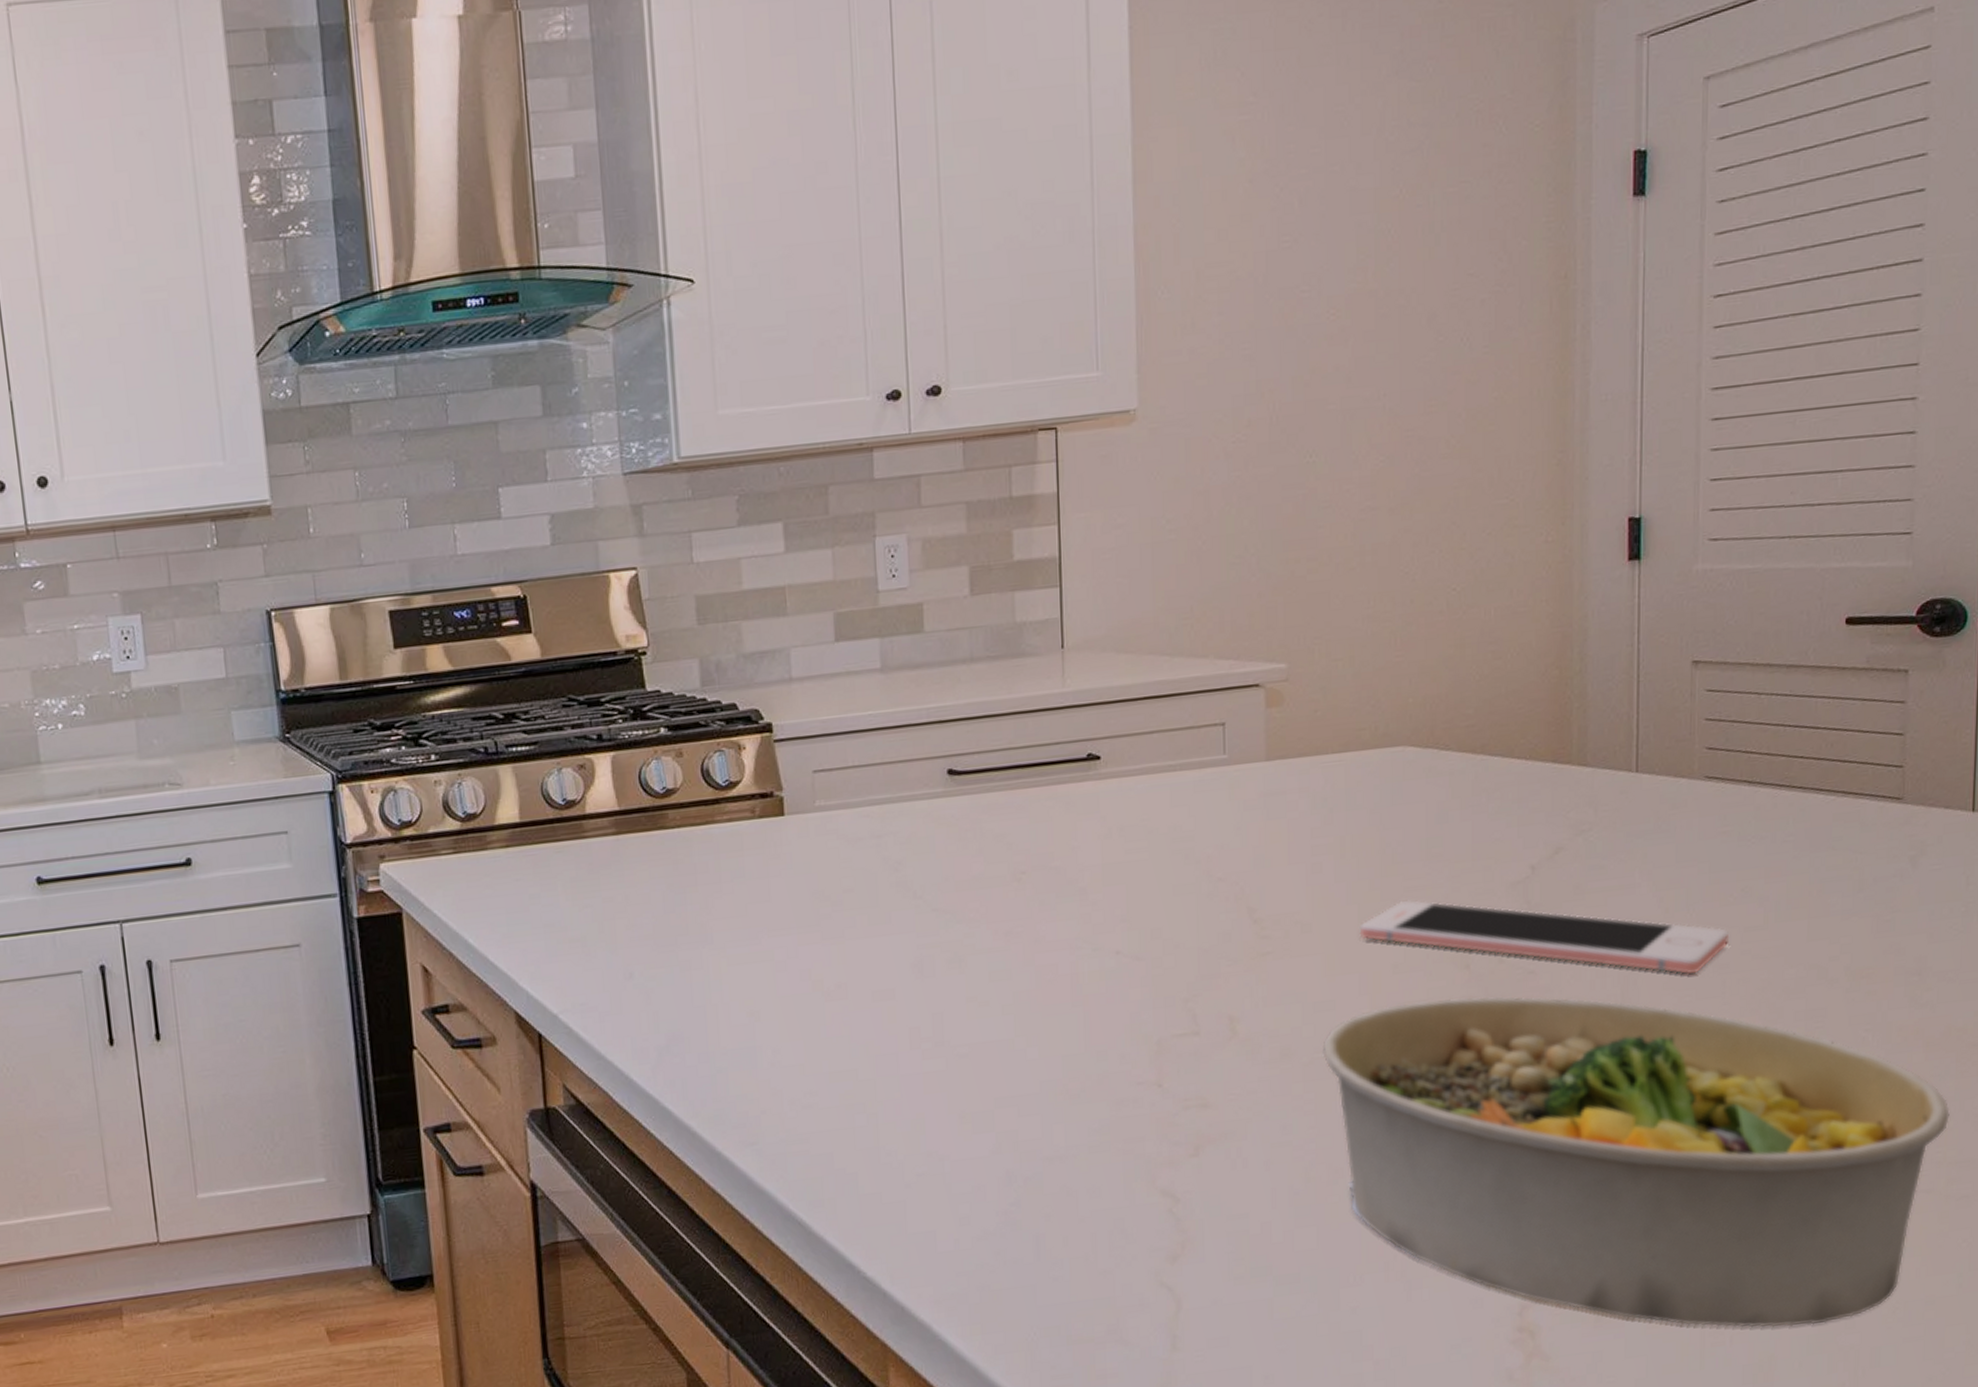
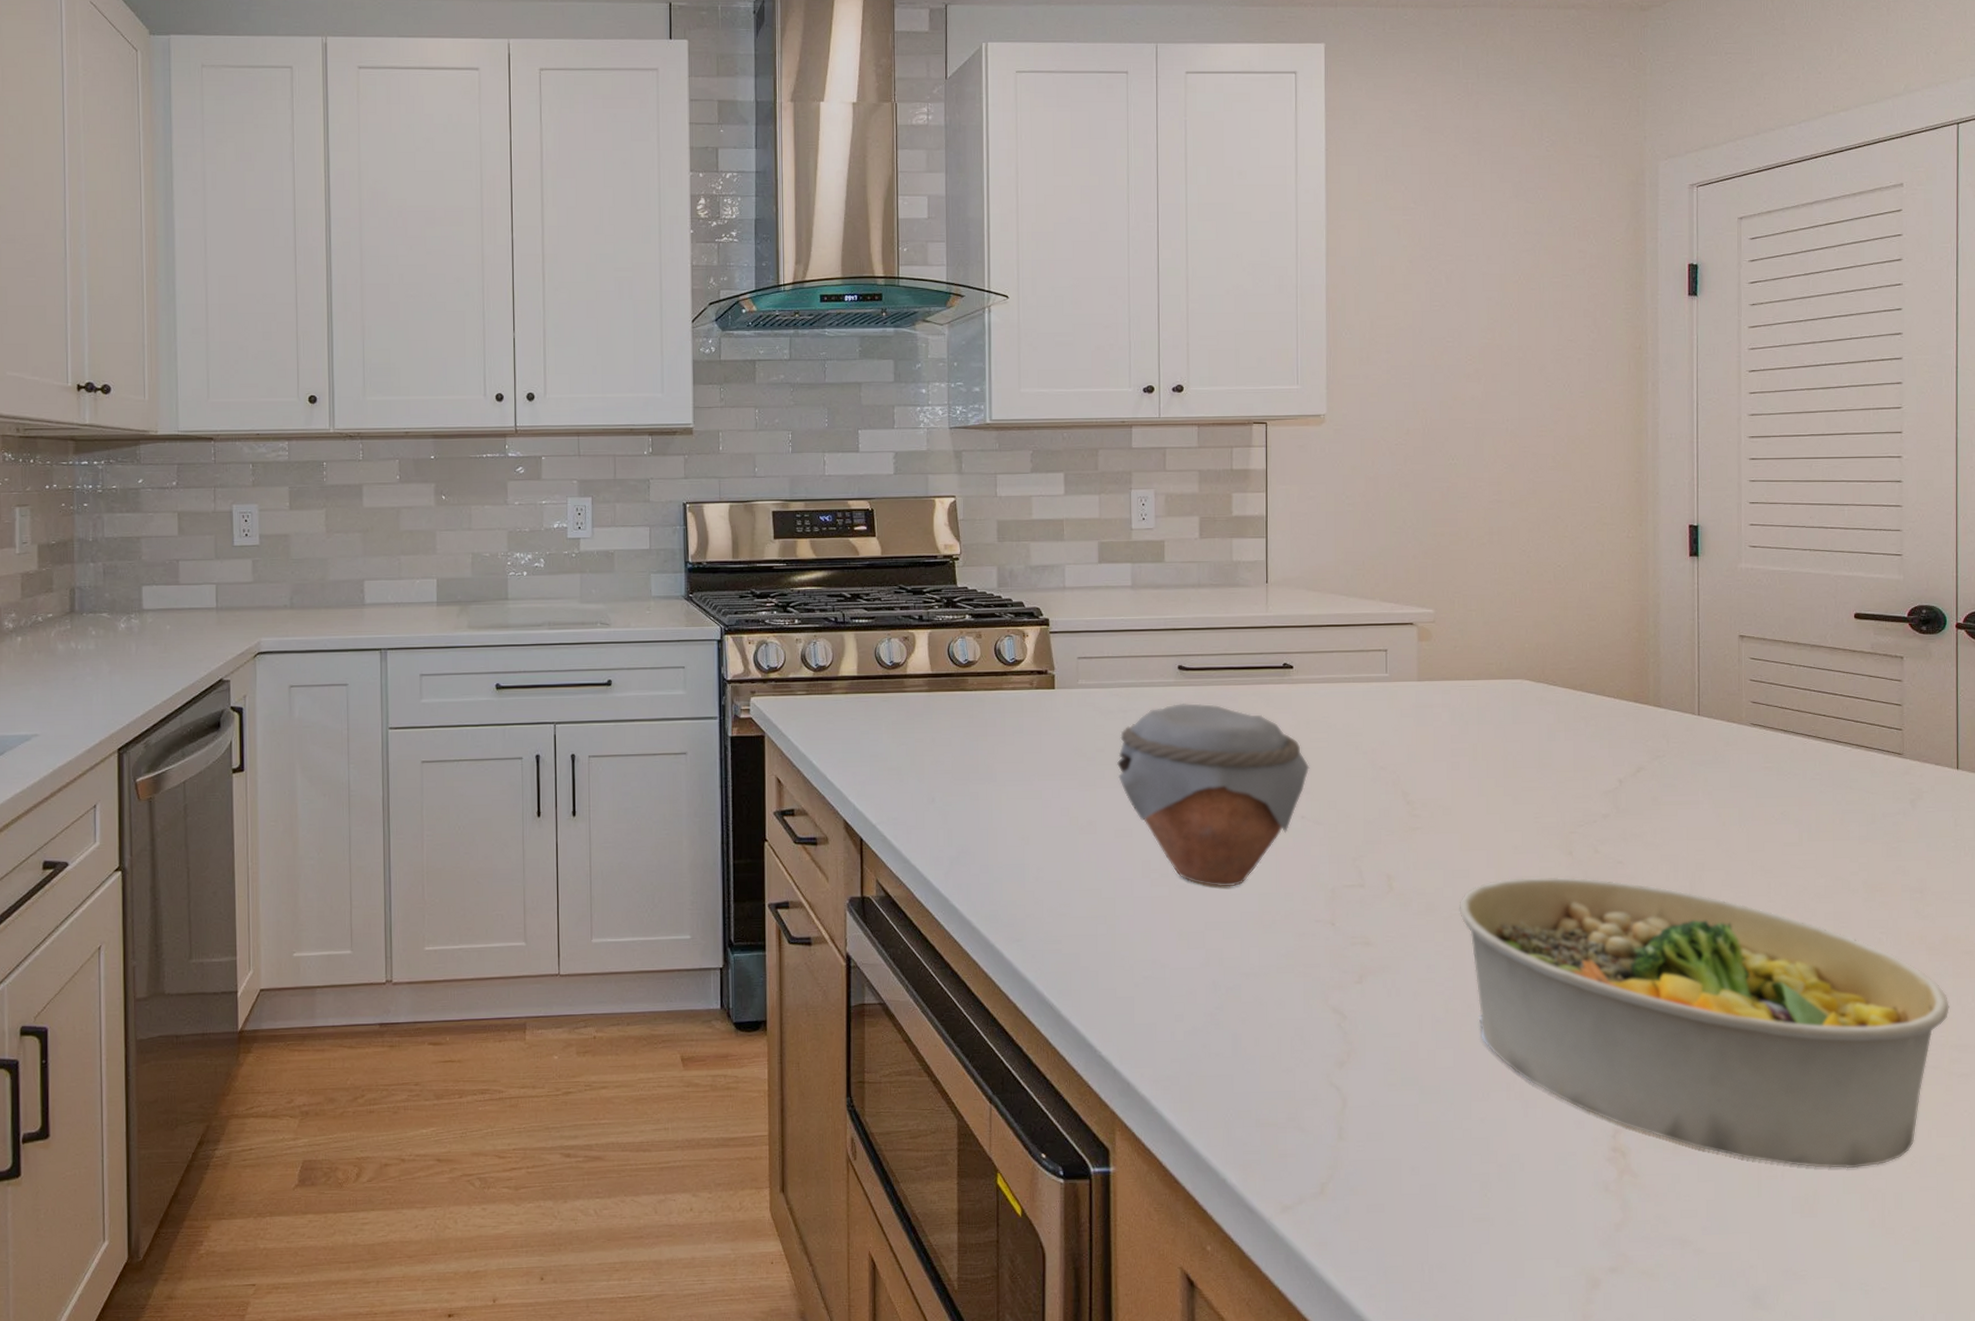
jar: none [870,817,1126,1053] -> present [1116,702,1310,887]
cell phone: present [1359,899,1728,975] -> none [1488,797,1772,876]

